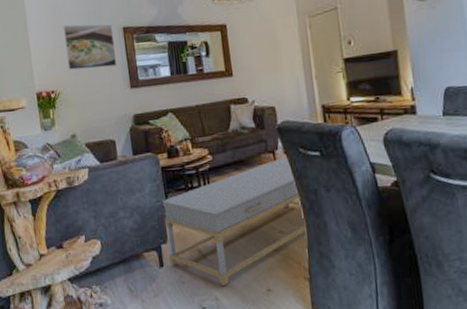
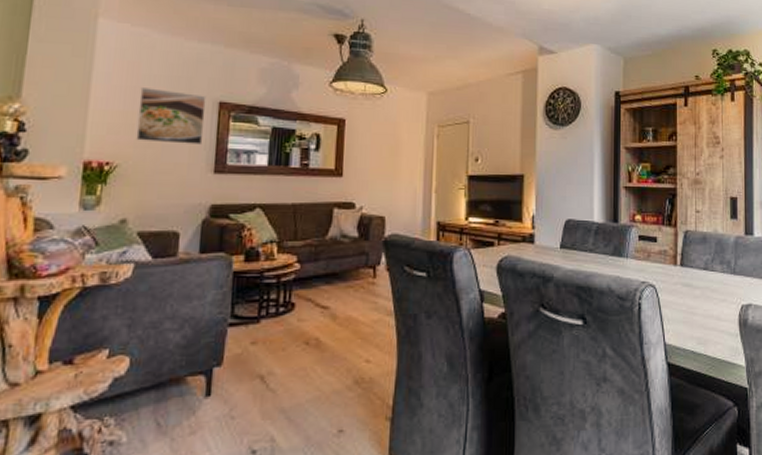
coffee table: present [161,158,307,285] -> none [219,275,399,423]

